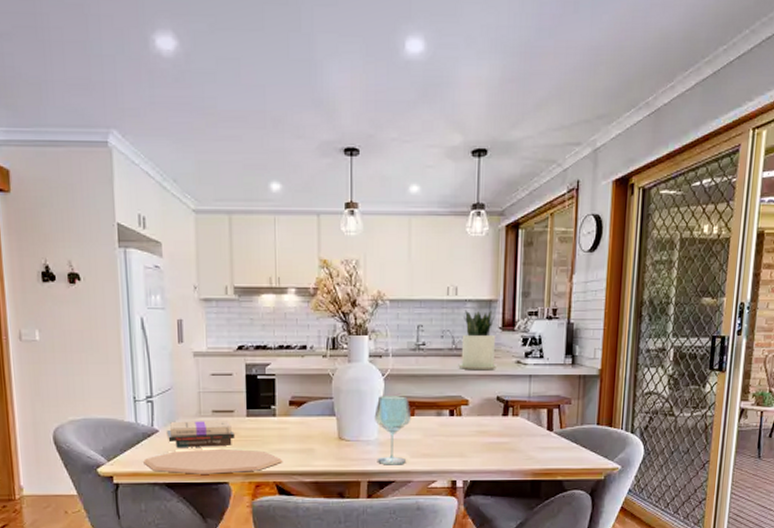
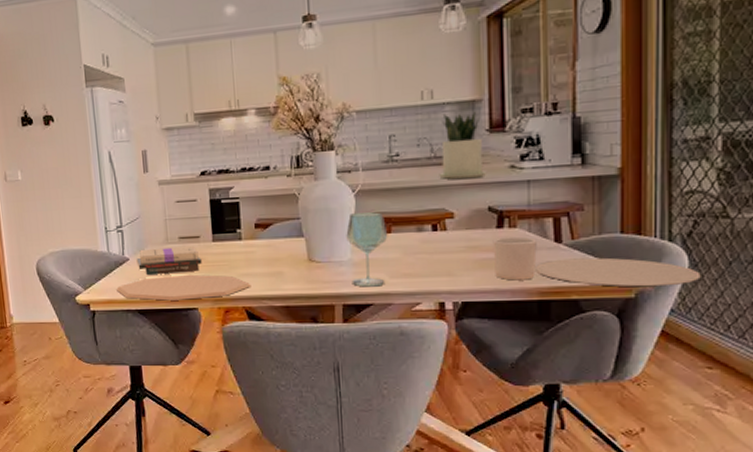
mug: none [498,424,533,463] -> present [492,236,537,281]
placemat: none [531,445,652,471] -> present [535,257,701,288]

